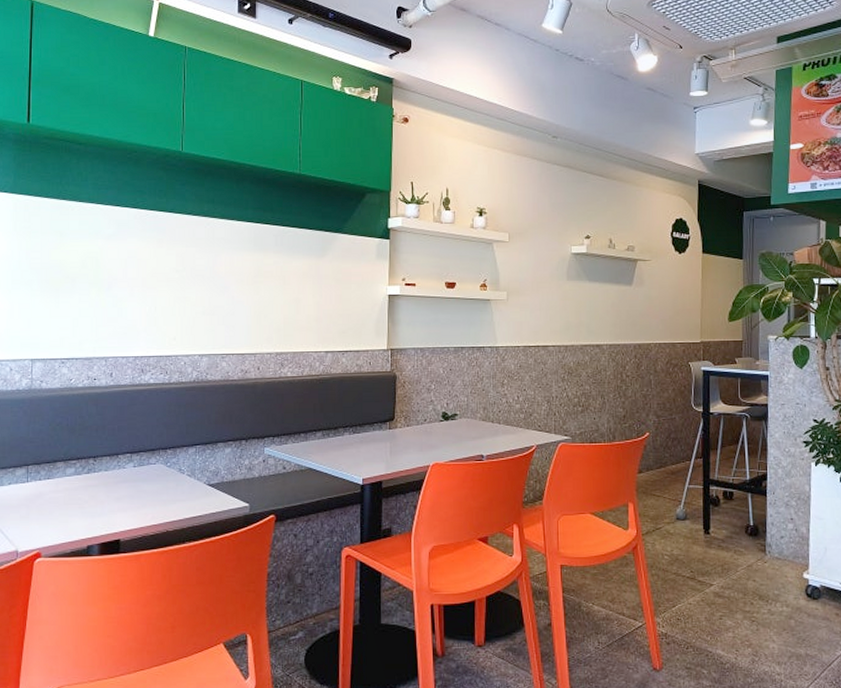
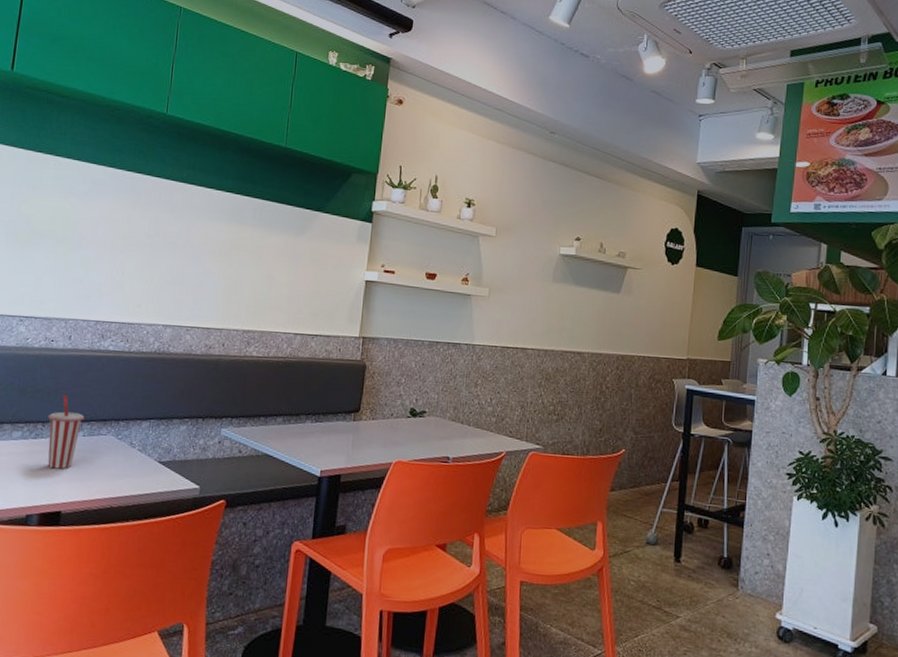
cup with straw: none [98,429,133,500] -> present [47,394,85,469]

